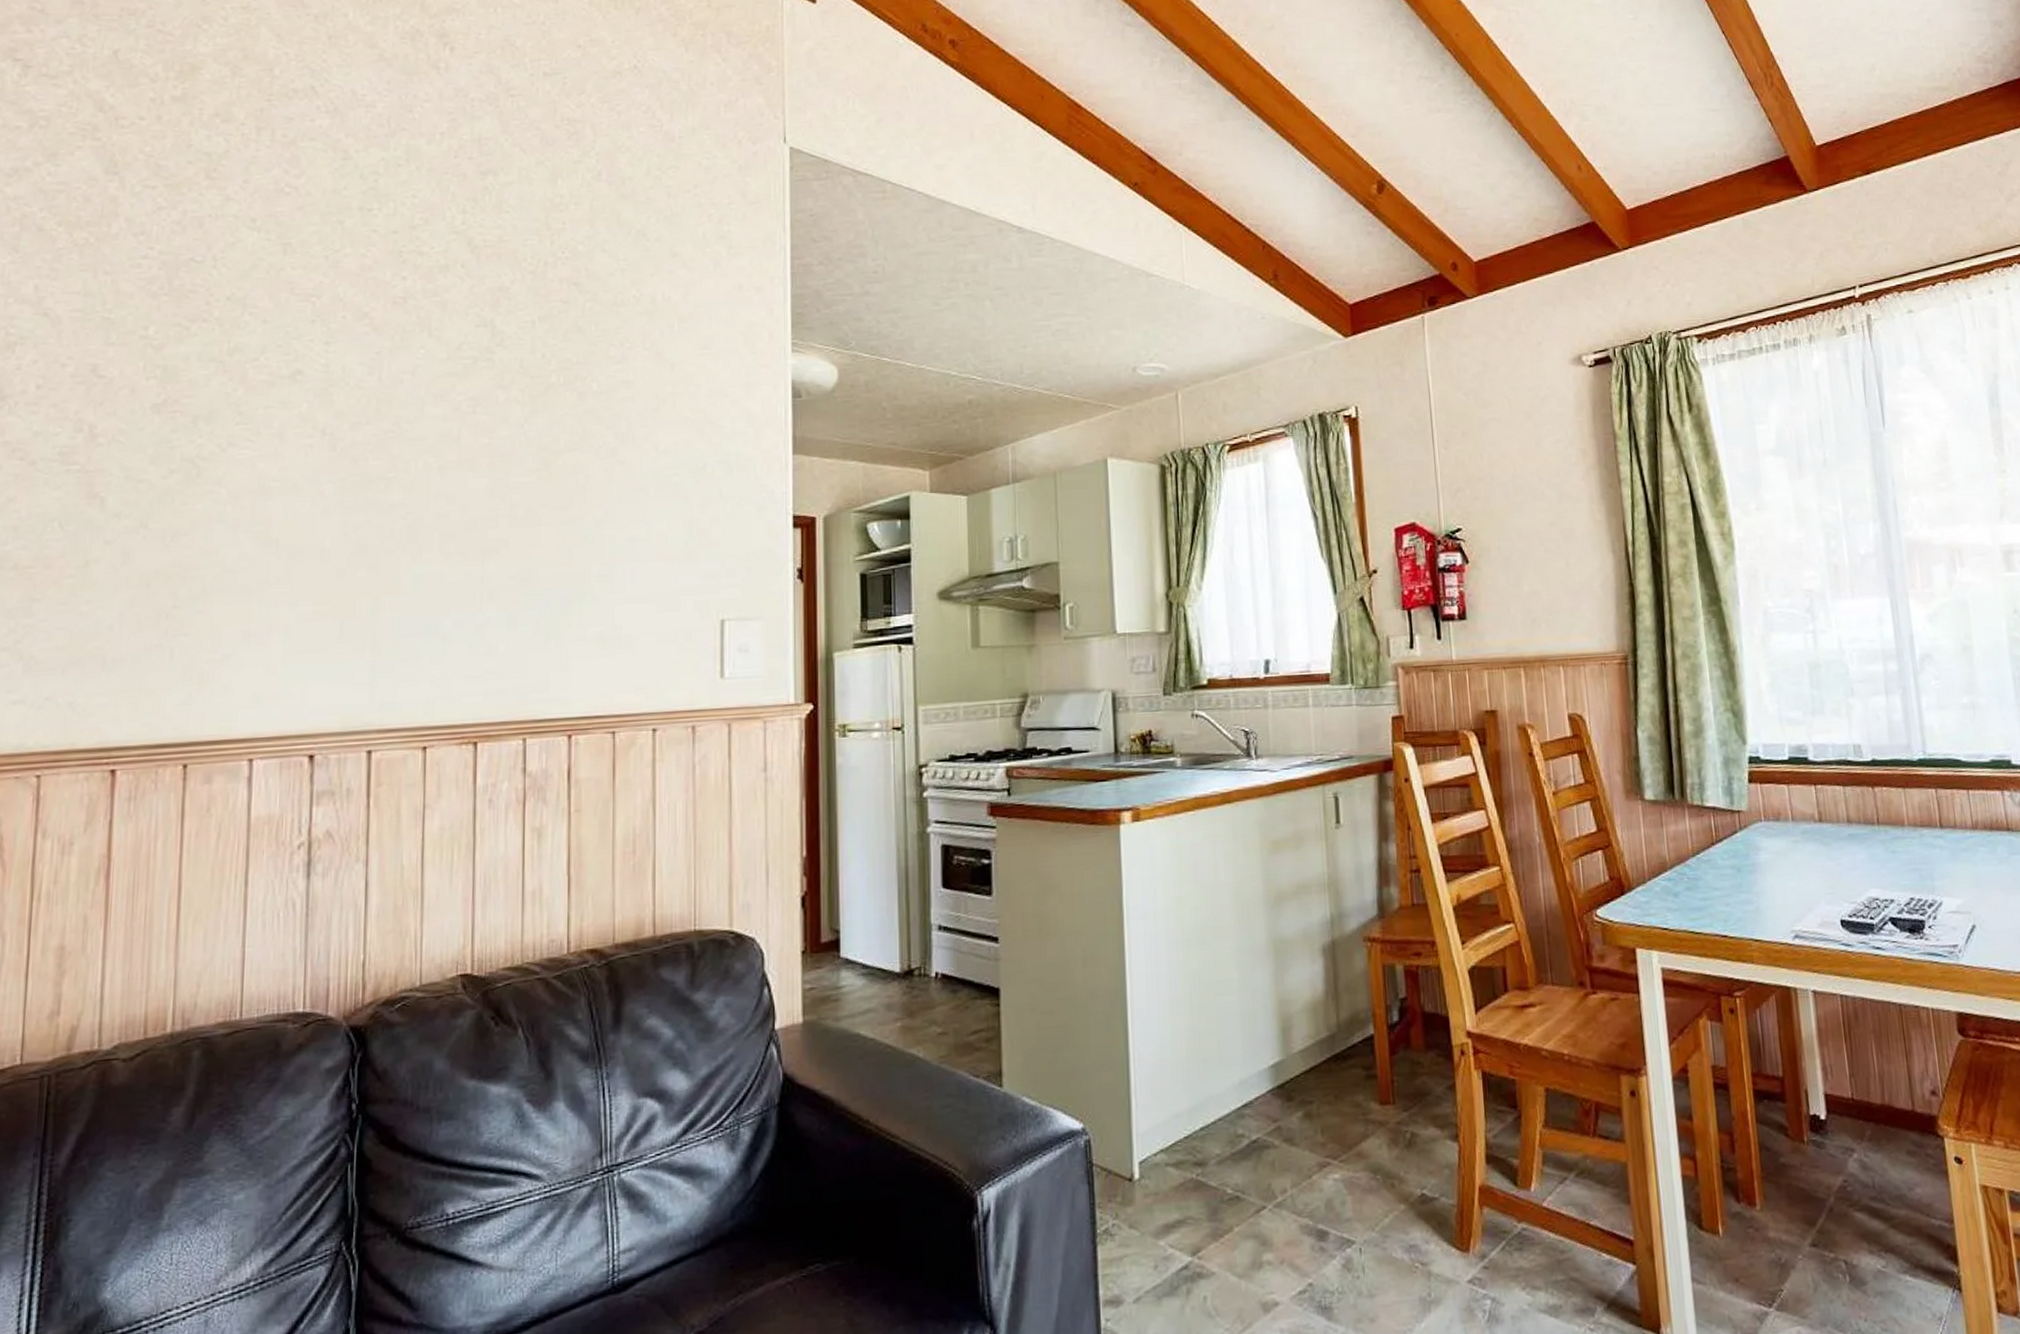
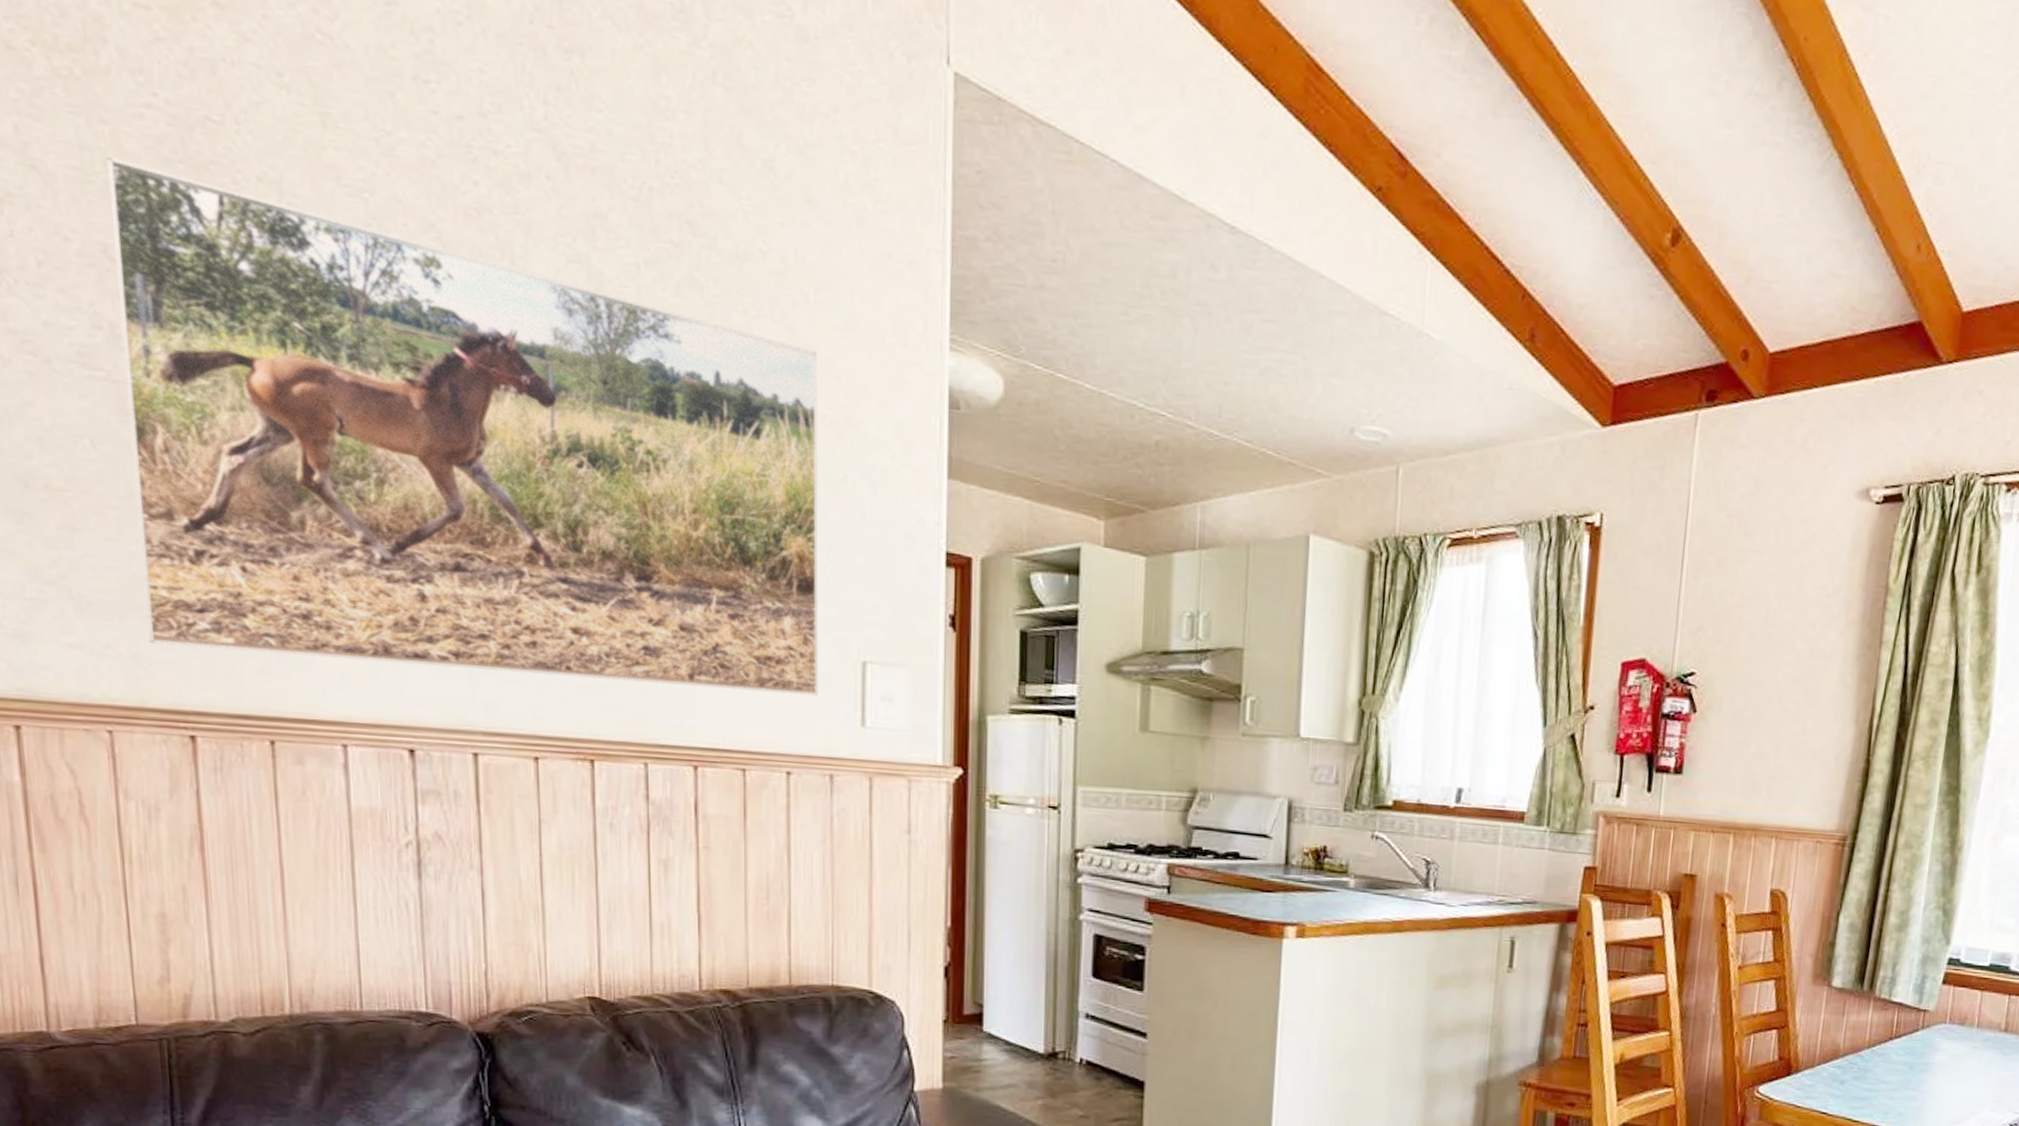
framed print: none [85,298,682,691] -> present [107,156,819,696]

